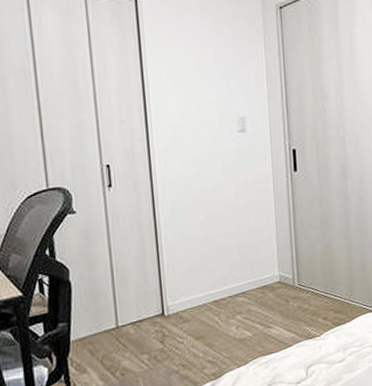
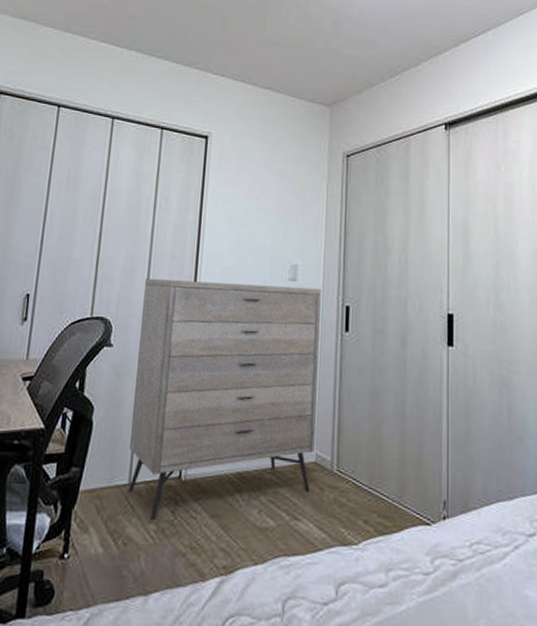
dresser: none [96,136,278,353] -> present [128,279,321,521]

